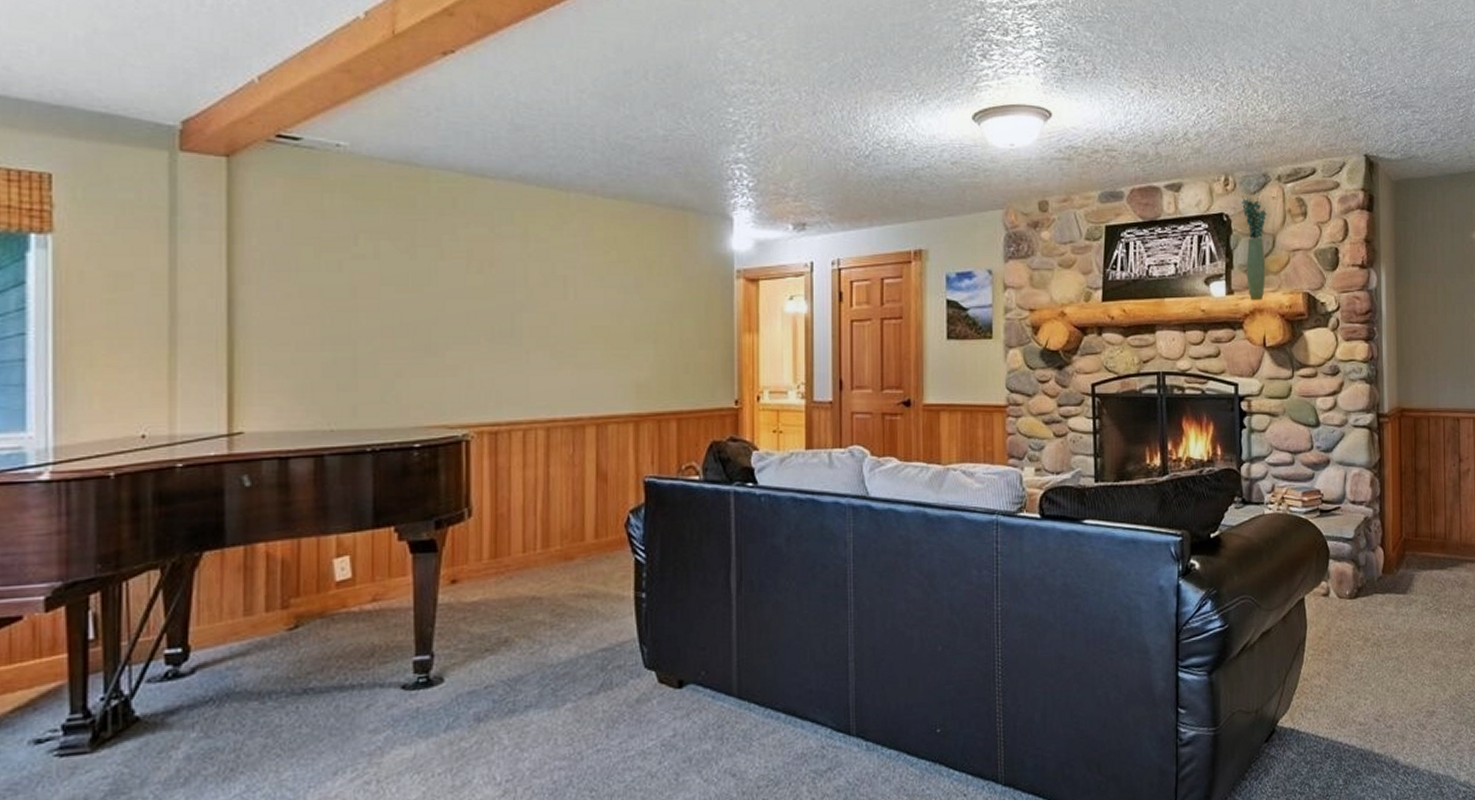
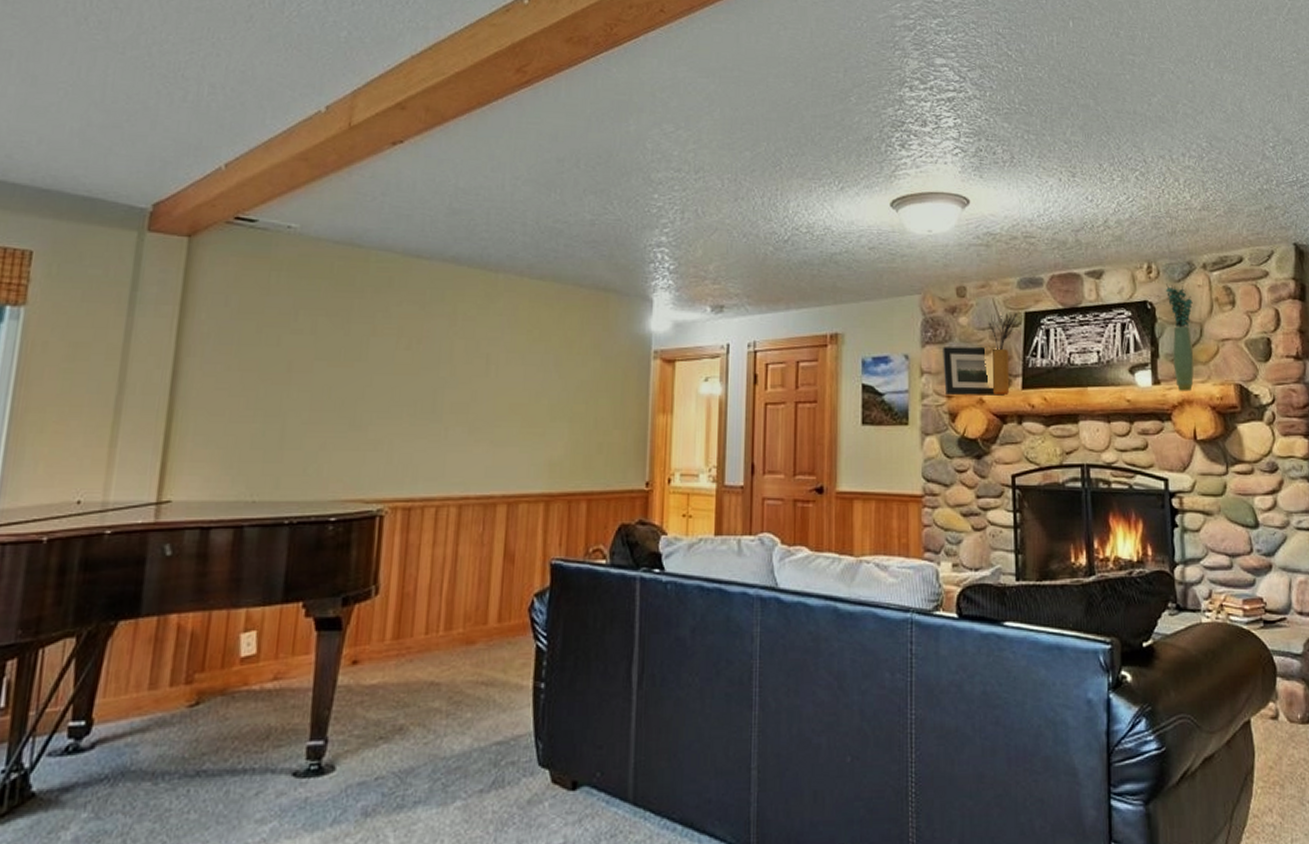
picture frame: none [1025,261,1085,308] -> present [943,347,1005,396]
vase: none [1070,226,1099,308] -> present [988,312,1018,396]

